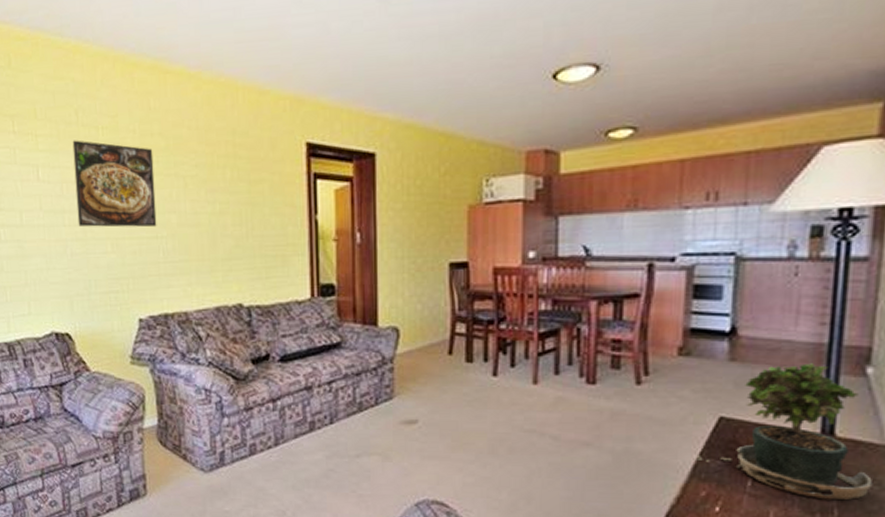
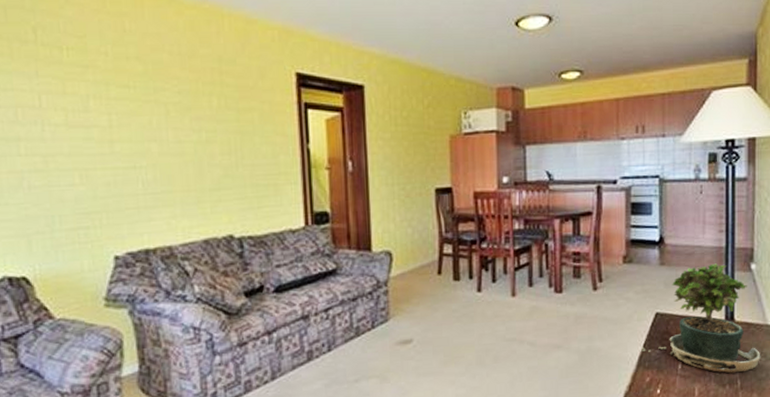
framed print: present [72,140,157,228] -> none [29,60,135,157]

